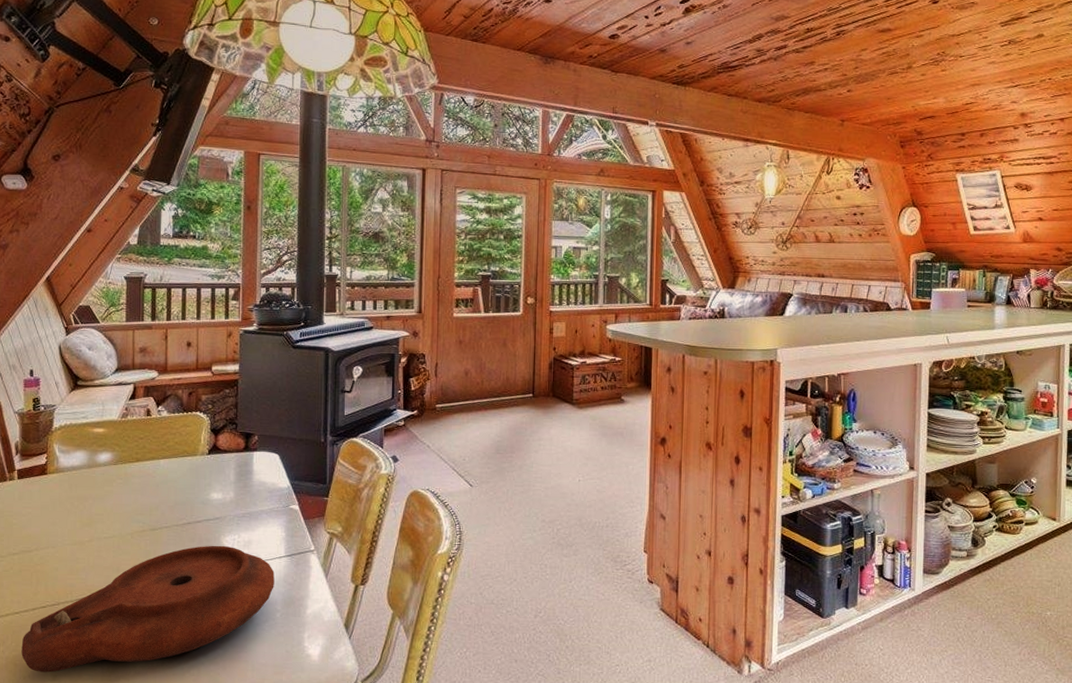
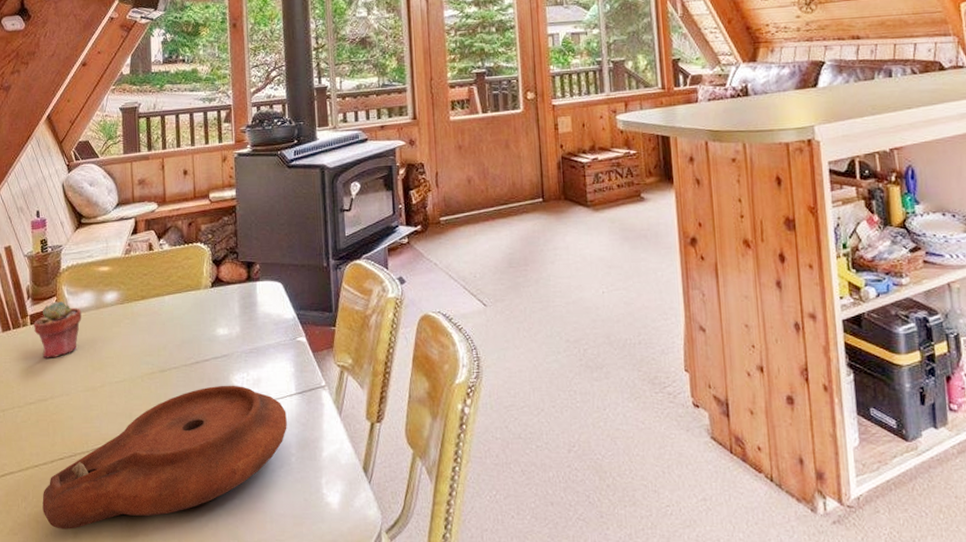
potted succulent: none [21,458,73,512] -> present [34,301,82,359]

